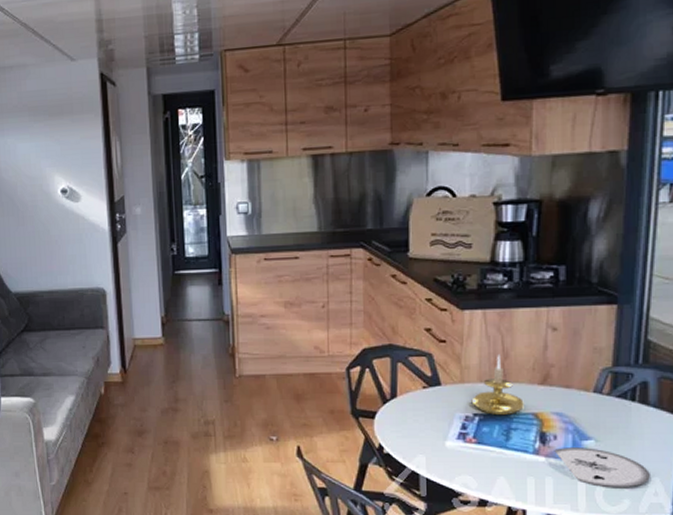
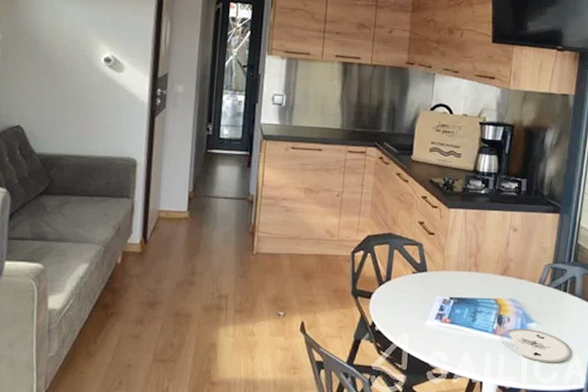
candle holder: present [471,355,524,416] -> none [449,248,488,300]

